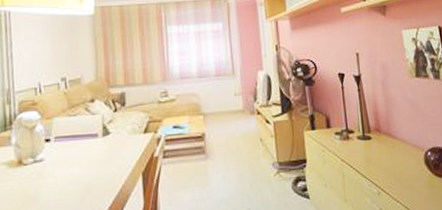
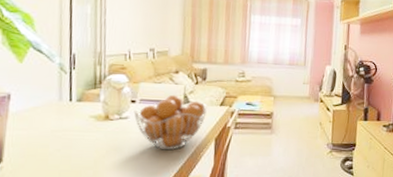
fruit basket: none [49,126,130,194] -> present [133,94,207,151]

